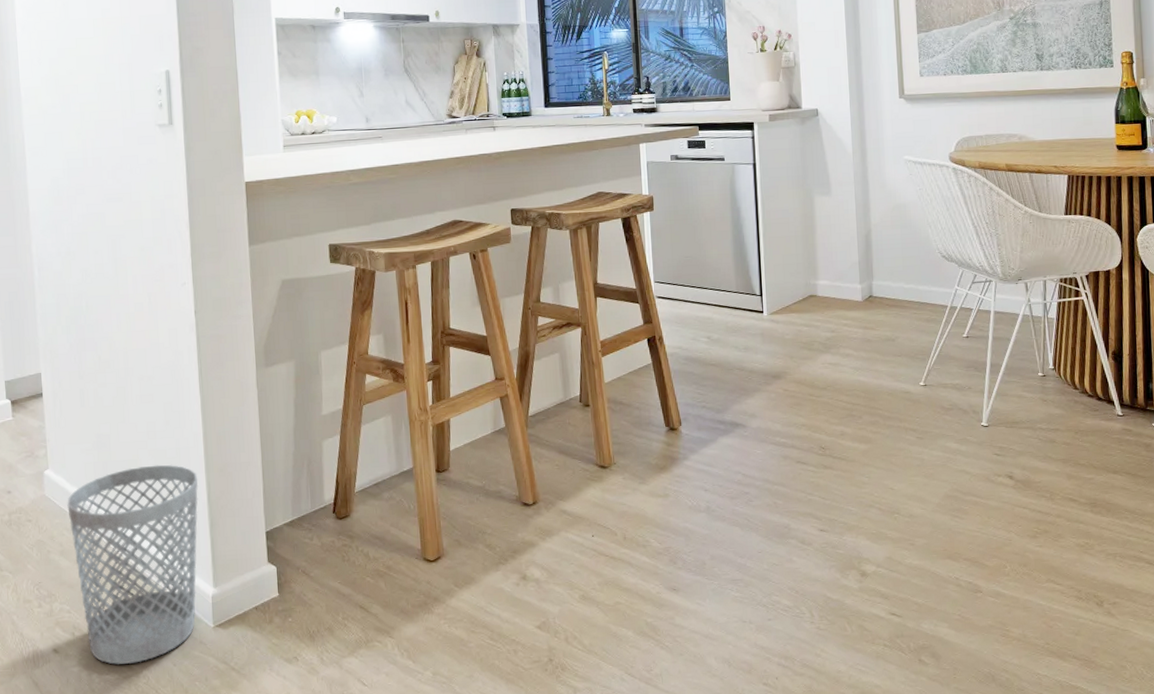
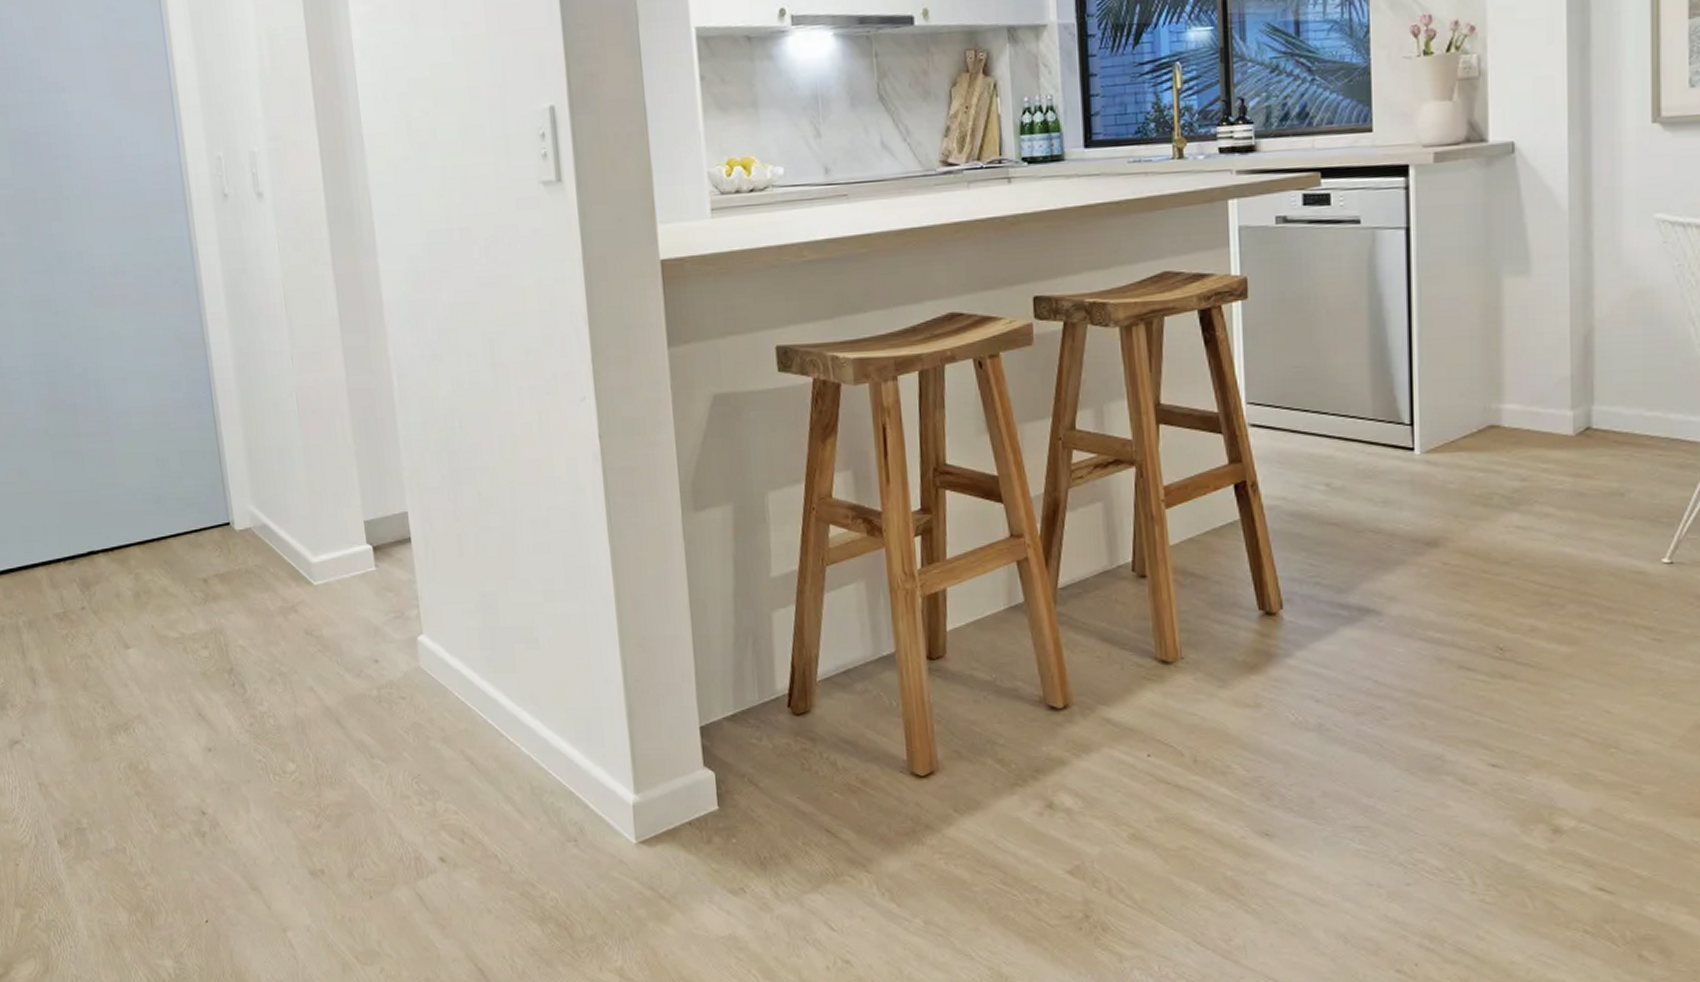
wastebasket: present [67,464,199,665] -> none [447,634,613,881]

